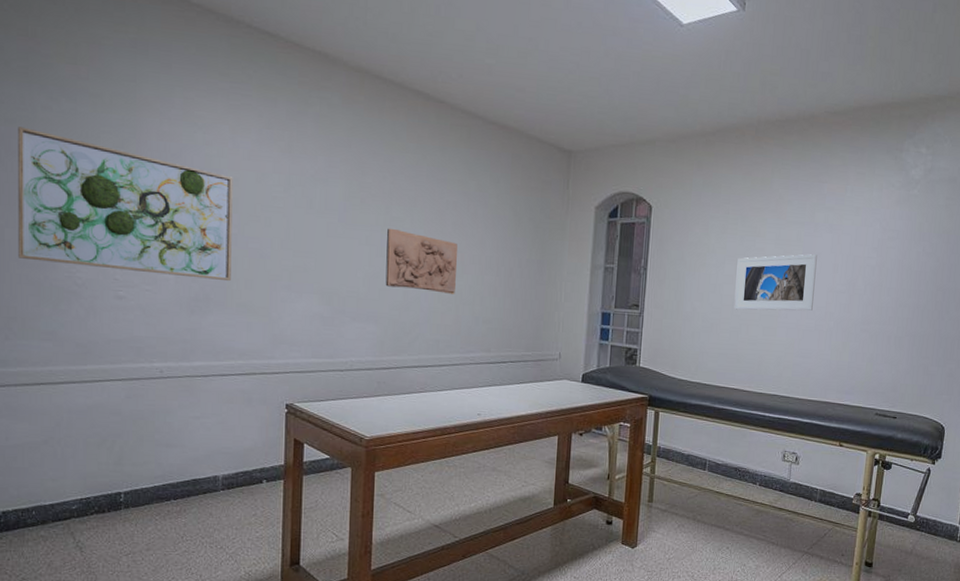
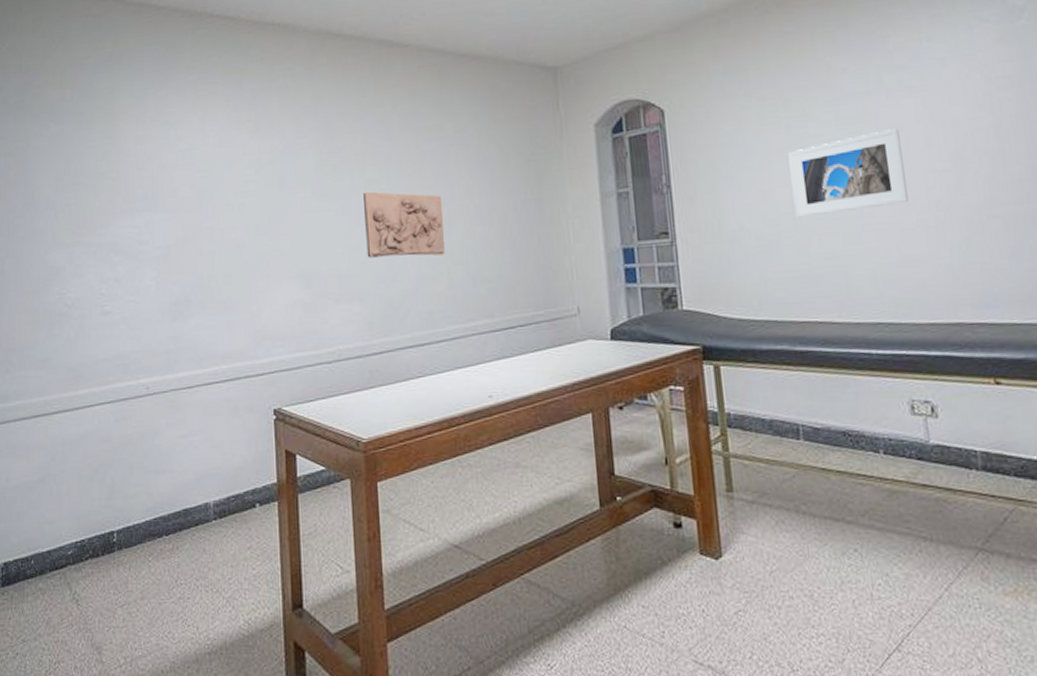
wall art: present [18,127,233,281] -> none [15,157,209,287]

